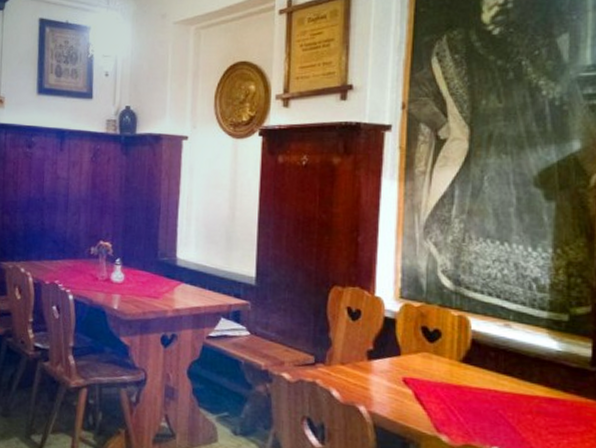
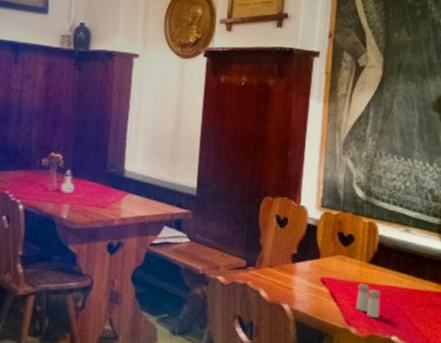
salt and pepper shaker: none [446,385,477,425] -> present [356,283,381,318]

